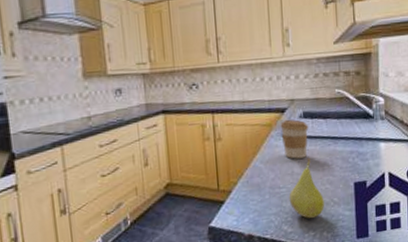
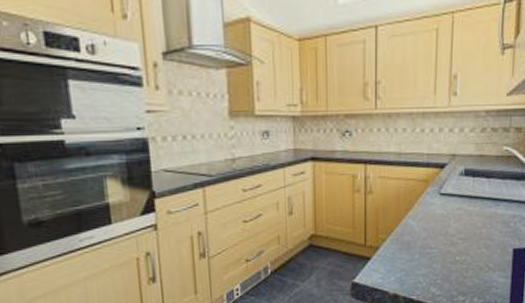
coffee cup: present [280,119,309,159] -> none [438,175,469,219]
fruit: present [289,157,324,219] -> none [440,218,478,283]

